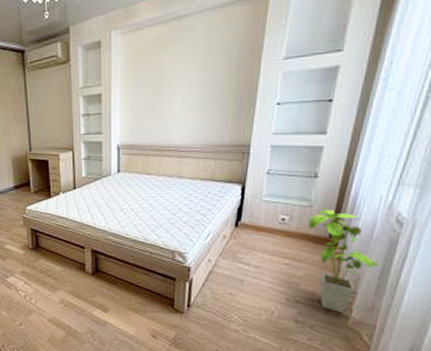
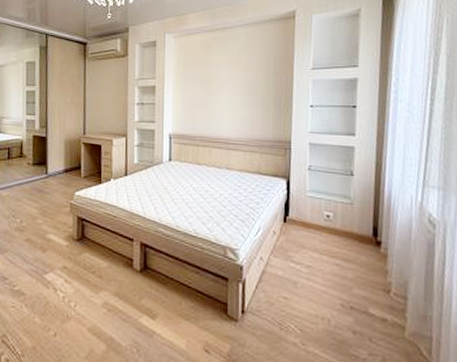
house plant: present [308,209,383,314] -> none [351,207,427,323]

